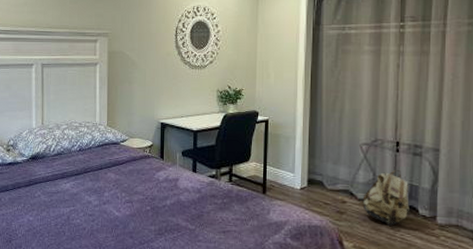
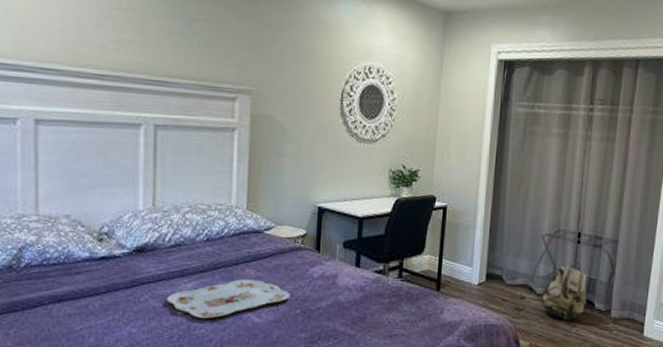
serving tray: none [52,181,142,211] -> present [166,279,291,318]

